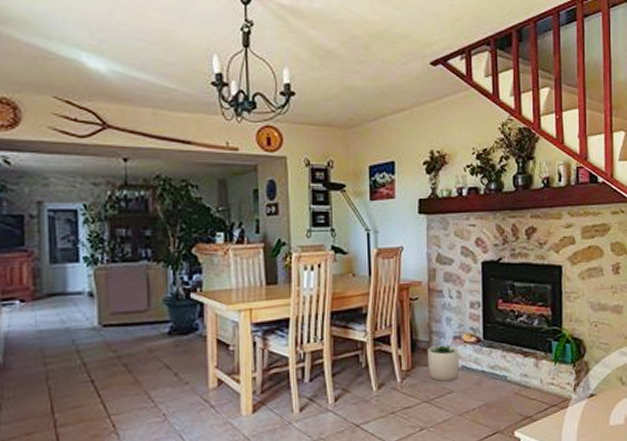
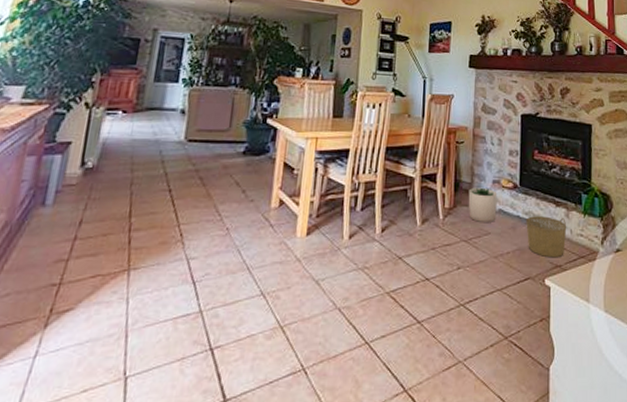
basket: none [492,368,537,410] -> present [526,216,567,258]

